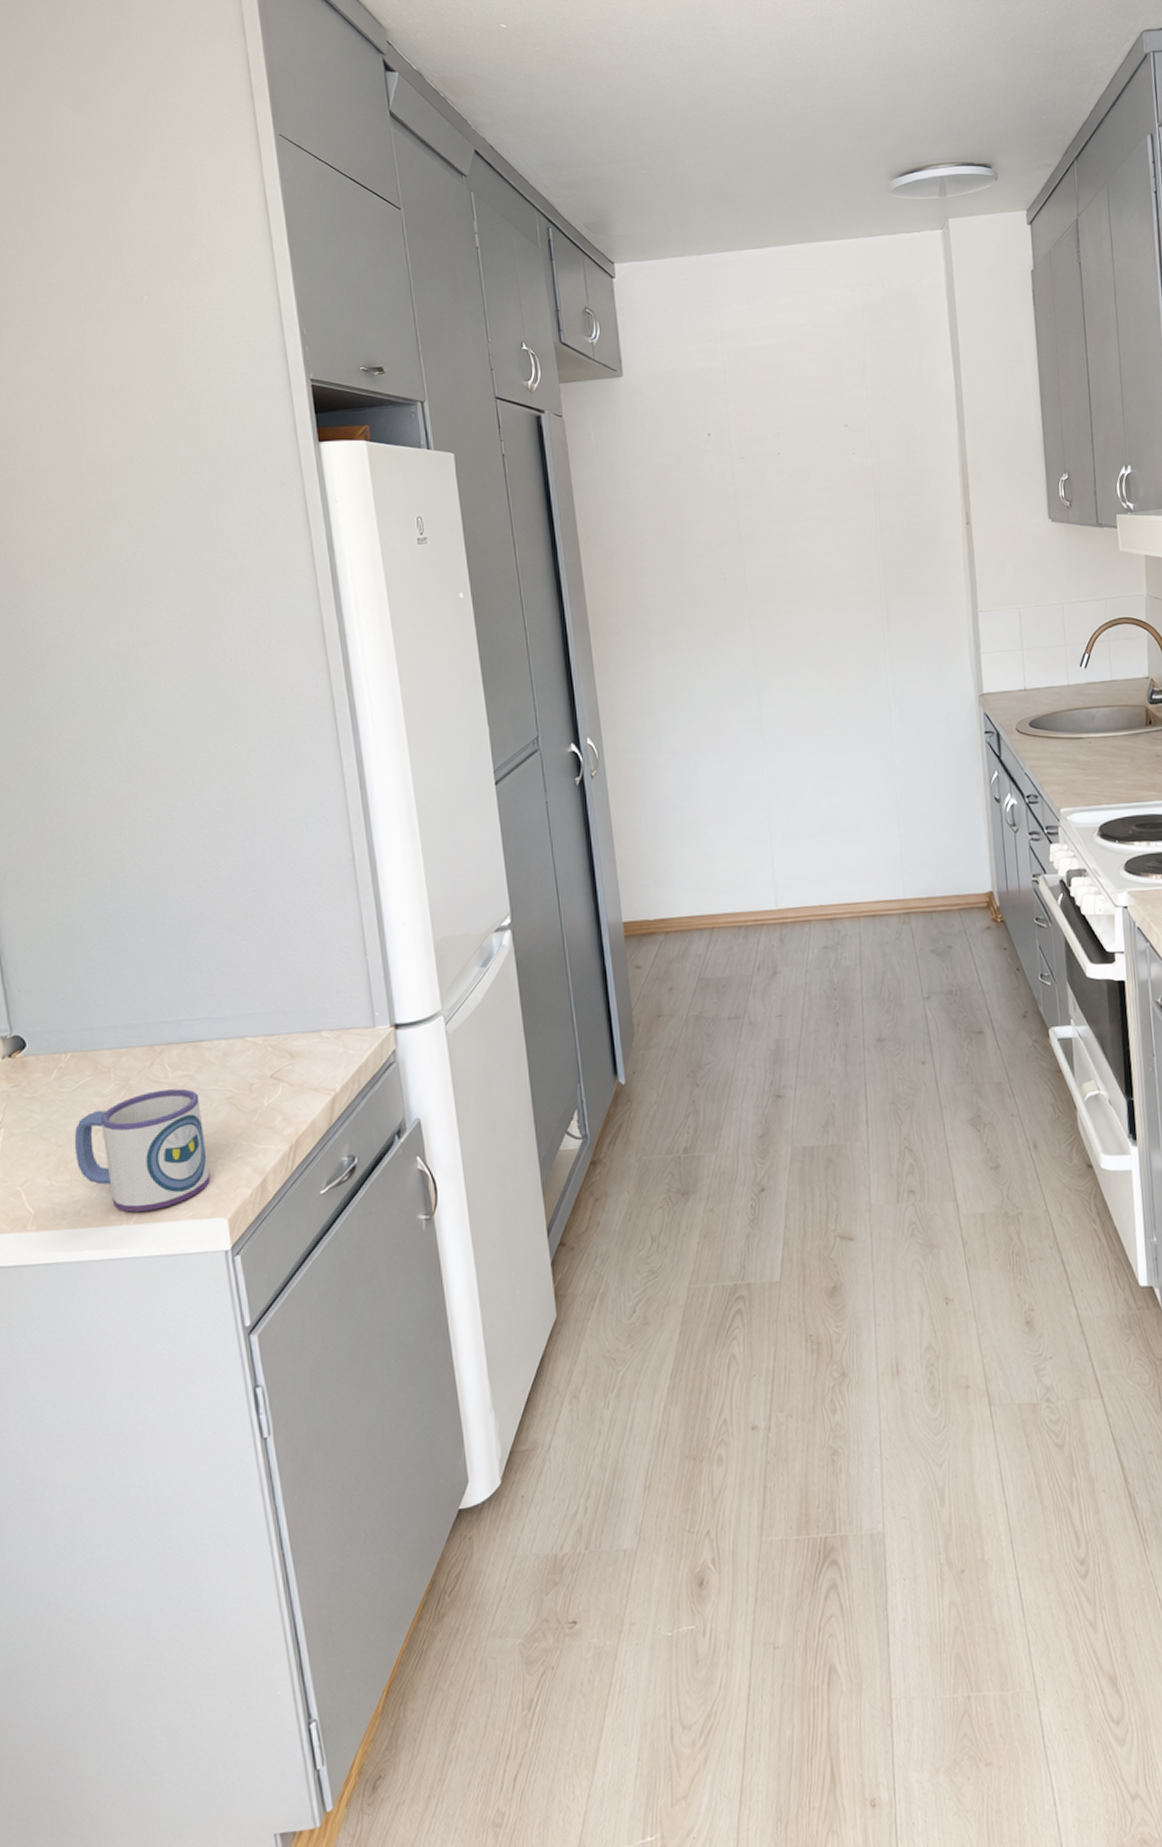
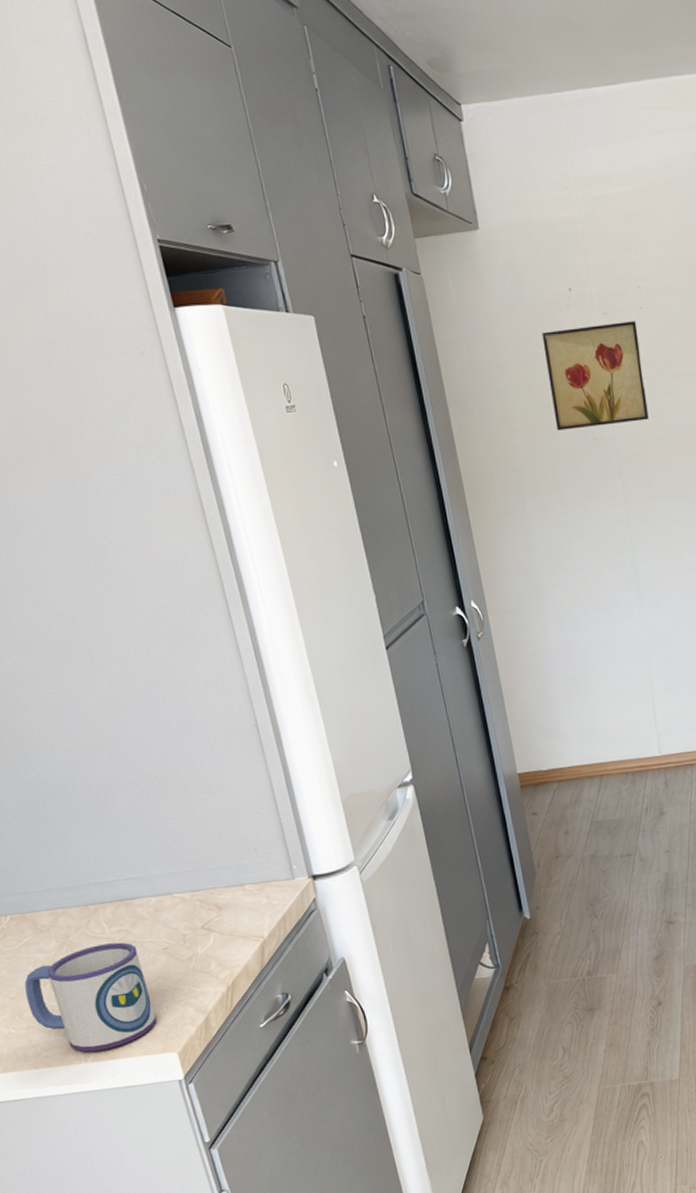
wall art: none [678,466,782,570] -> present [542,321,649,431]

